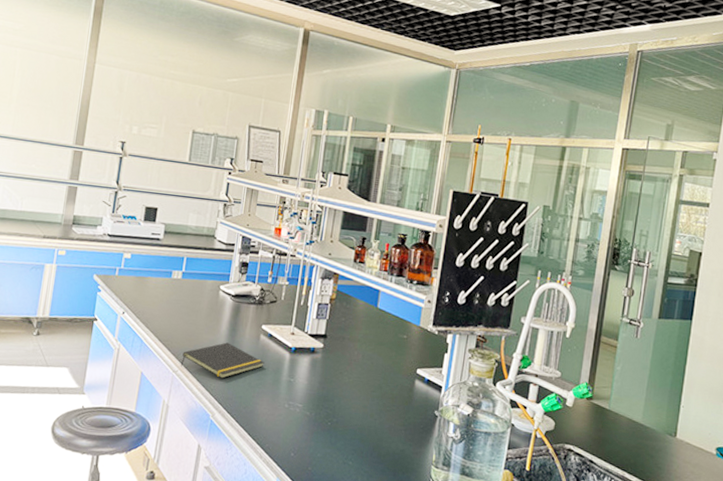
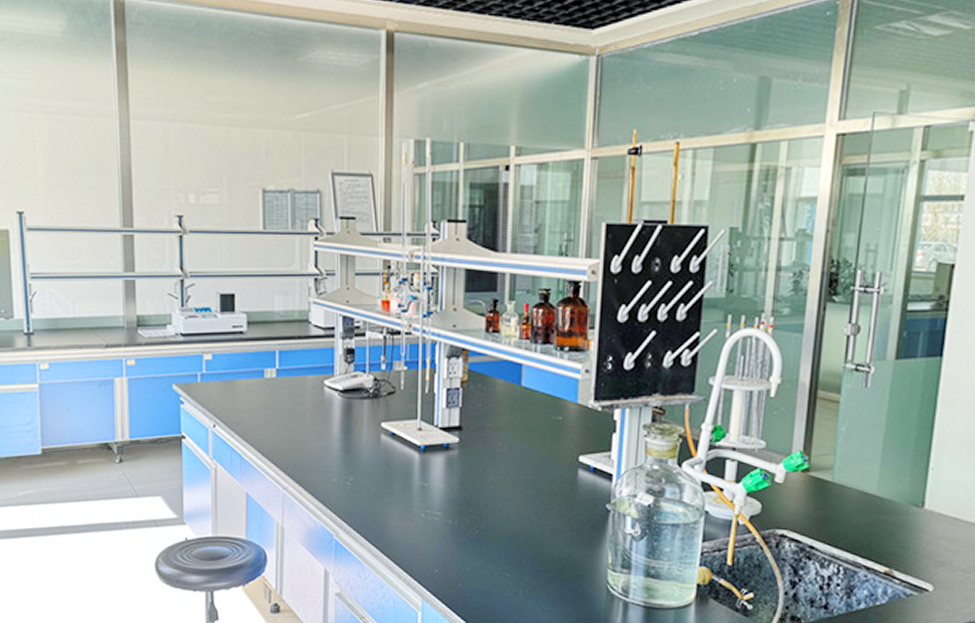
notepad: present [180,342,265,379] -> none [290,448,390,491]

